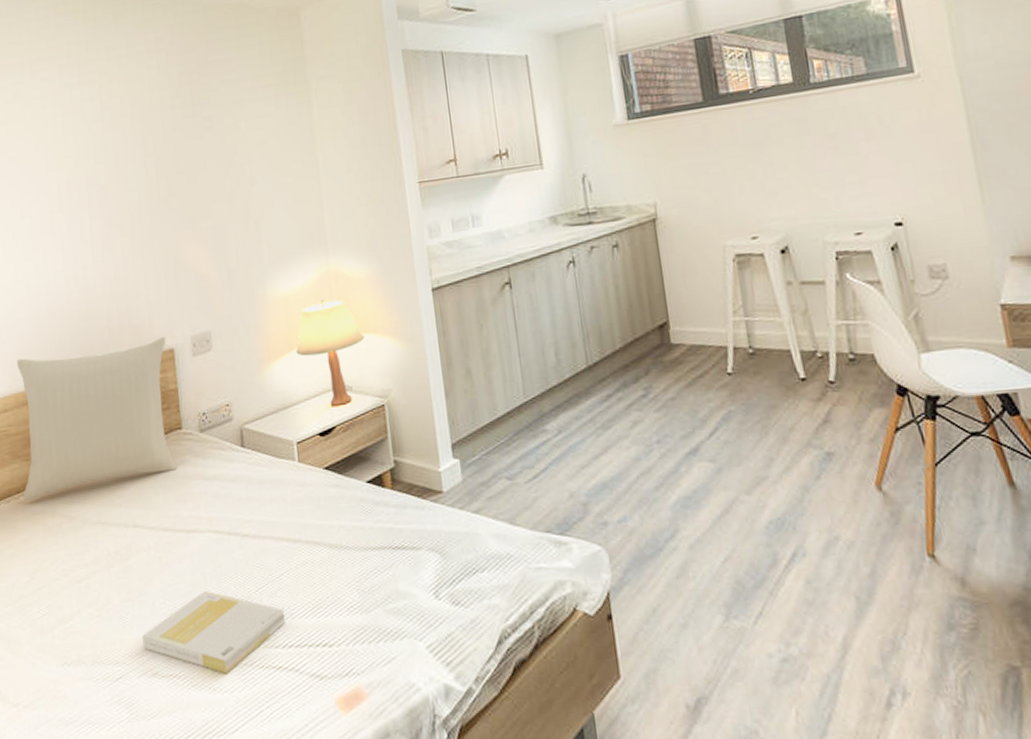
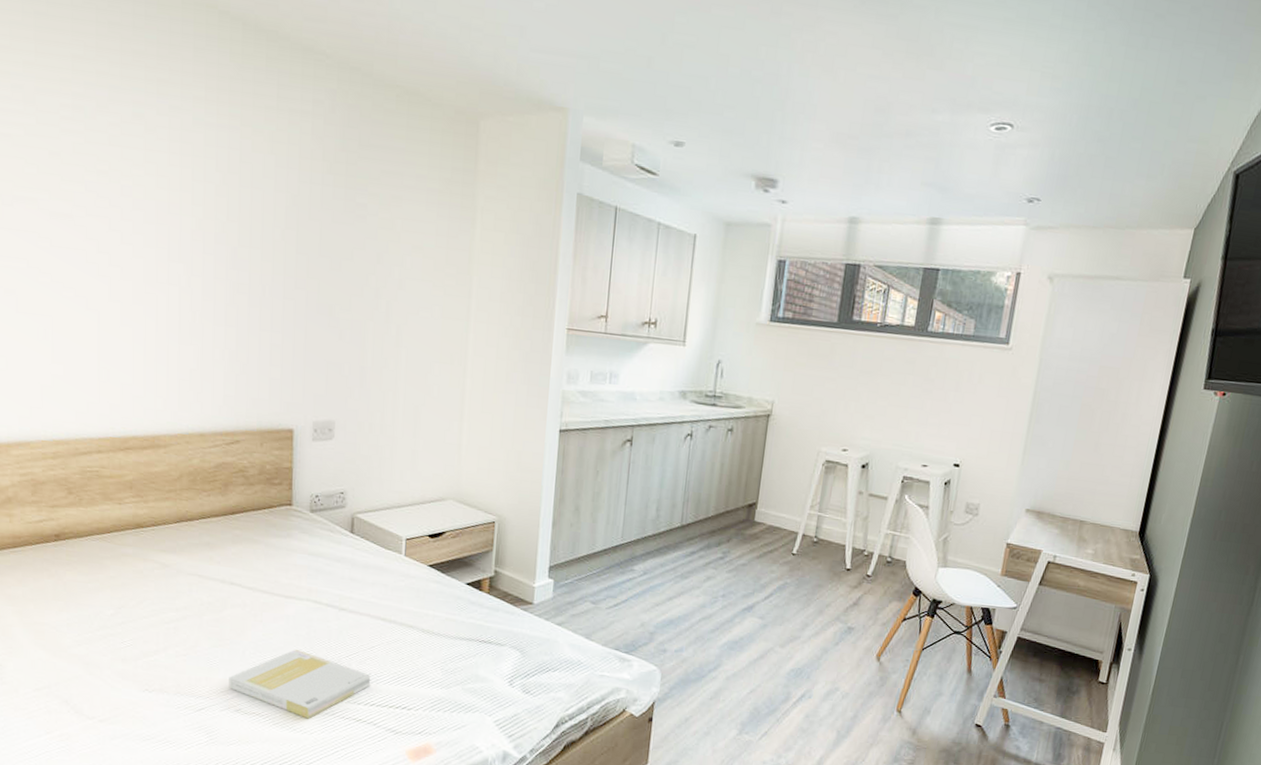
pillow: present [16,336,177,500] -> none [113,403,286,542]
table lamp: present [296,299,364,407] -> none [418,417,487,515]

